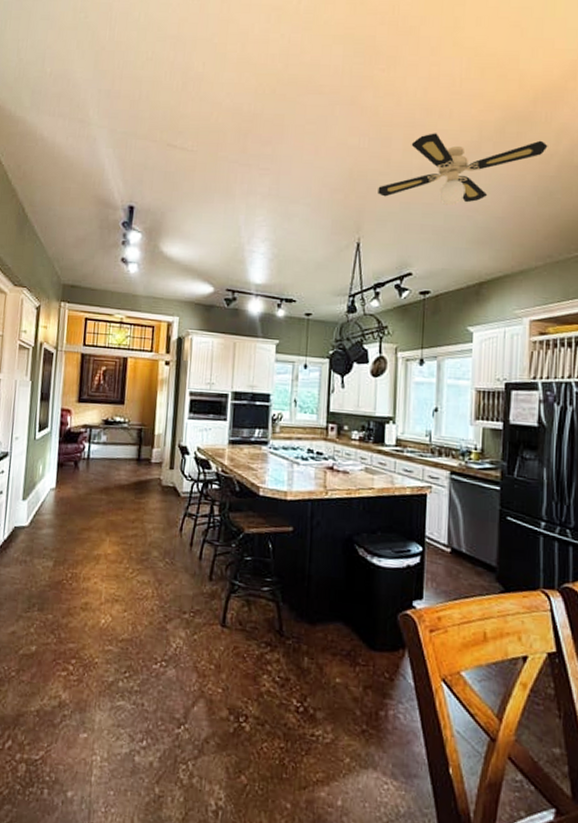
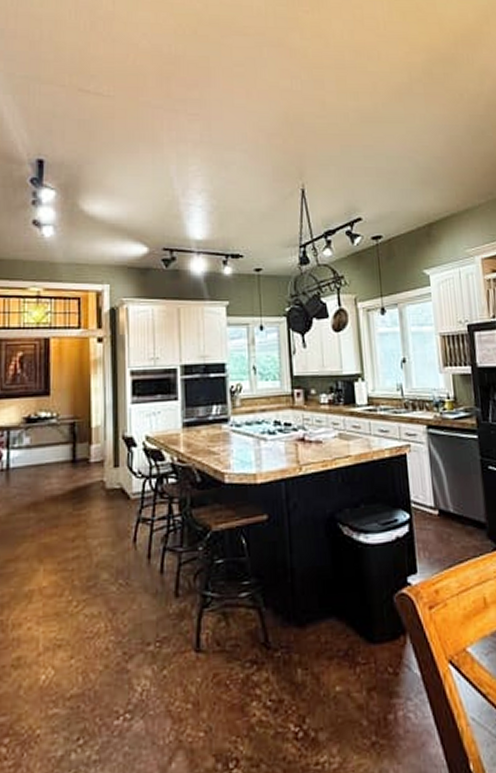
ceiling fan: present [378,133,548,206] -> none [316,74,474,148]

